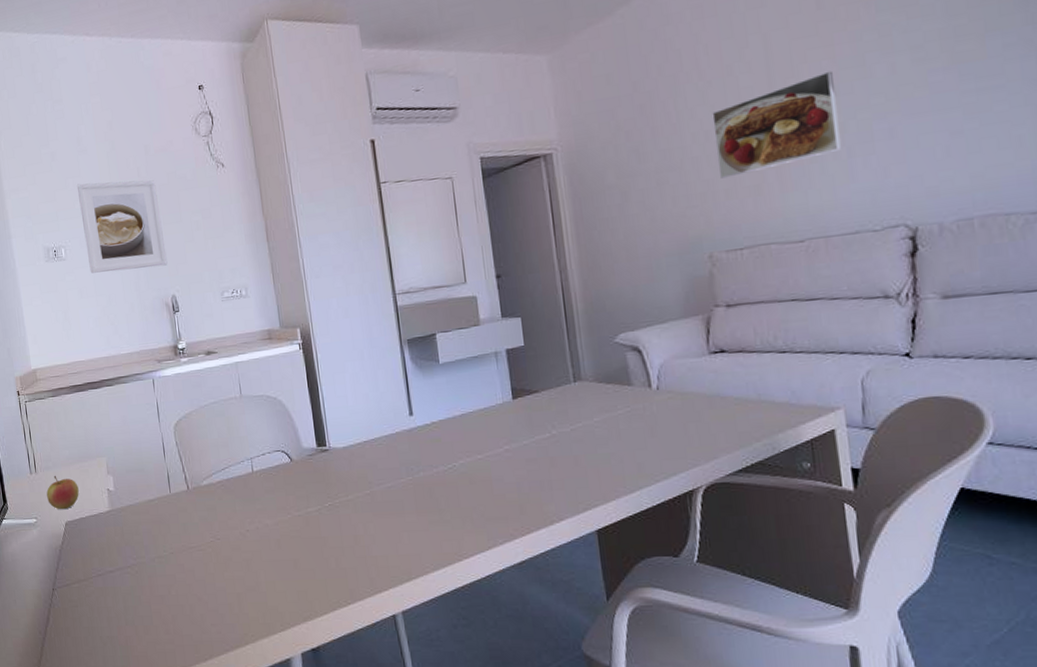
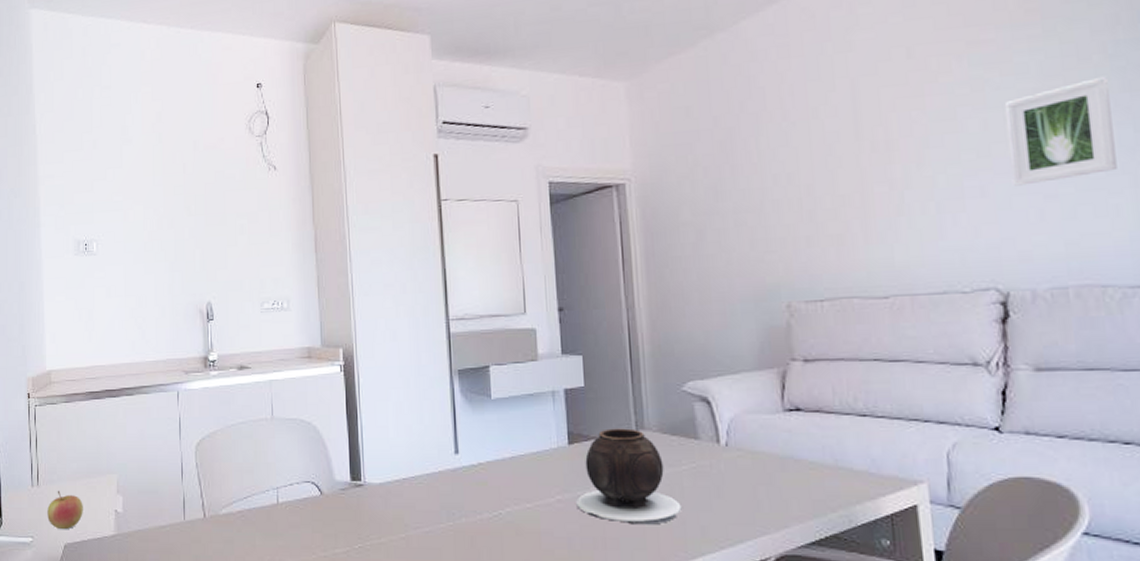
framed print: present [77,180,168,273] -> none [118,175,206,271]
vase: none [522,380,619,467] -> present [576,428,682,525]
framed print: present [712,70,842,179] -> none [795,122,931,224]
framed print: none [911,11,1020,126] -> present [1004,76,1117,186]

